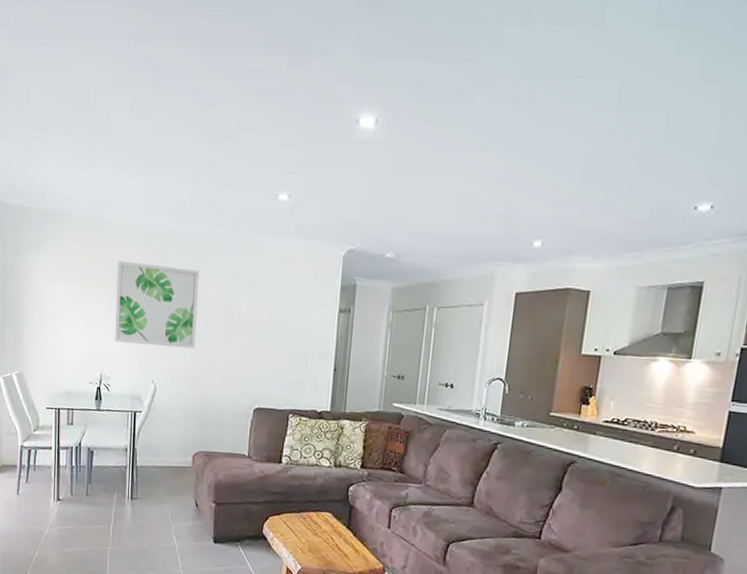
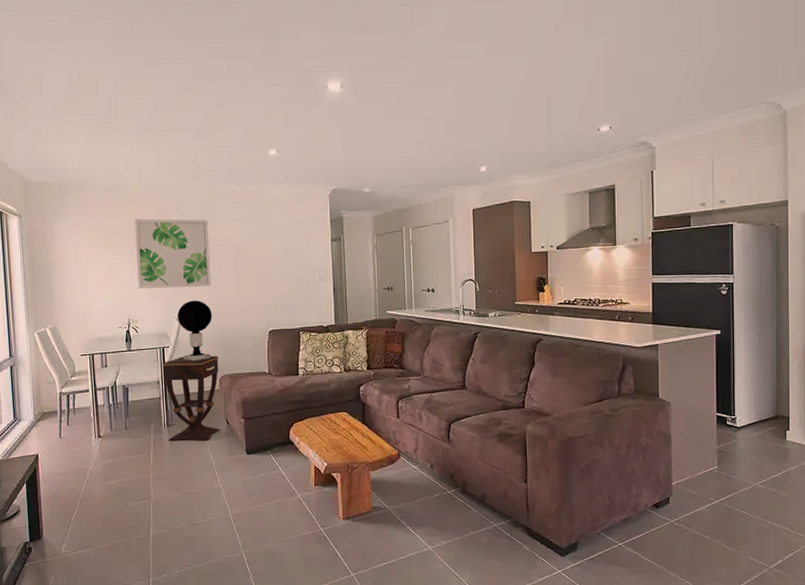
side table: none [131,424,195,521] -> present [162,355,221,441]
table lamp: none [154,362,193,432] -> present [177,300,212,361]

